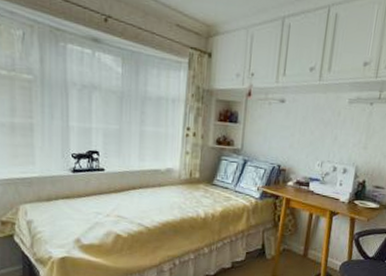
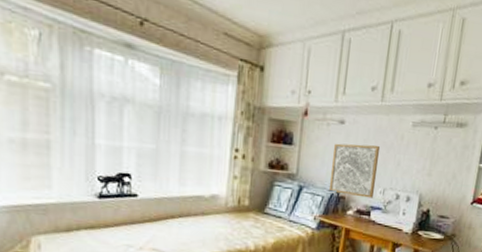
wall art: none [270,120,319,170] -> present [328,143,381,198]

